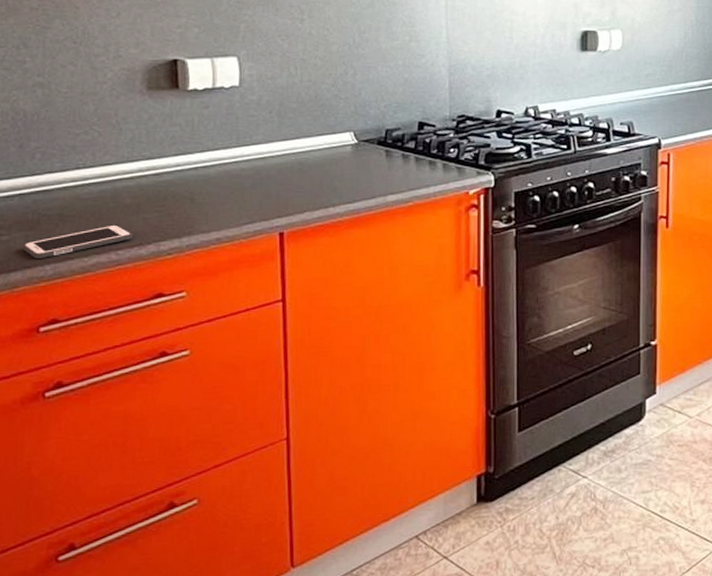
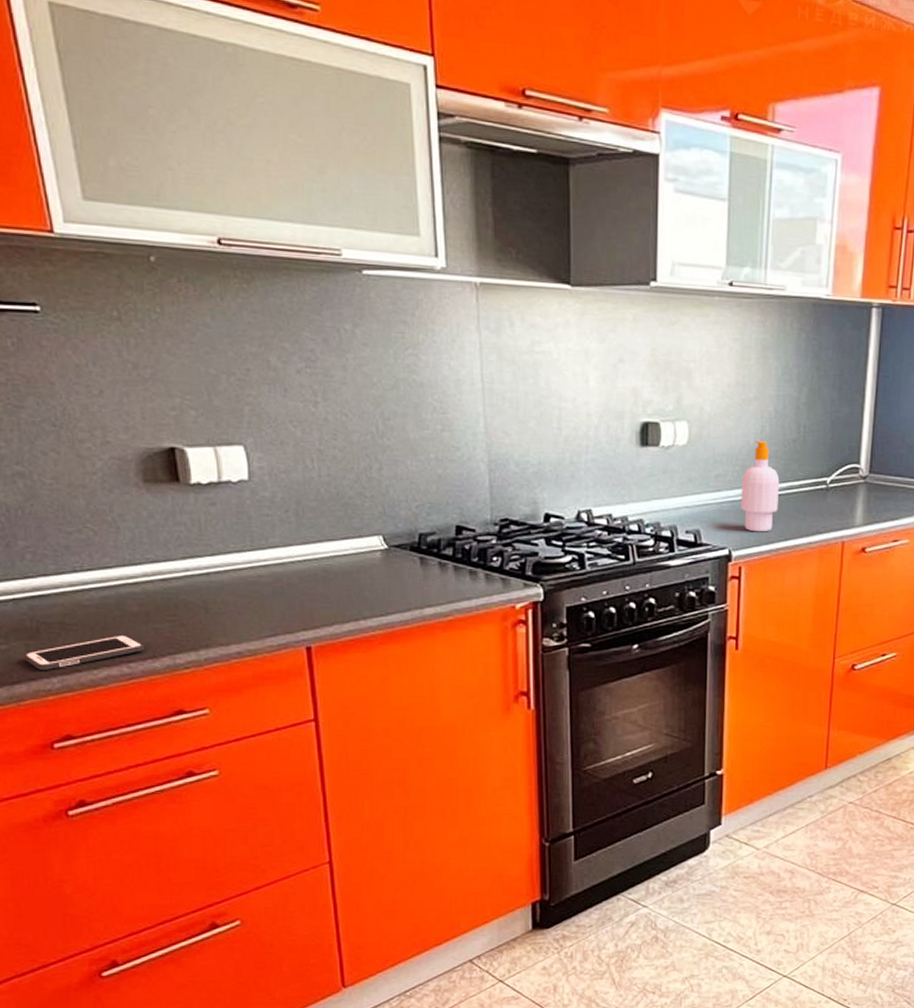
soap bottle: none [668,44,702,123] -> present [741,440,780,532]

